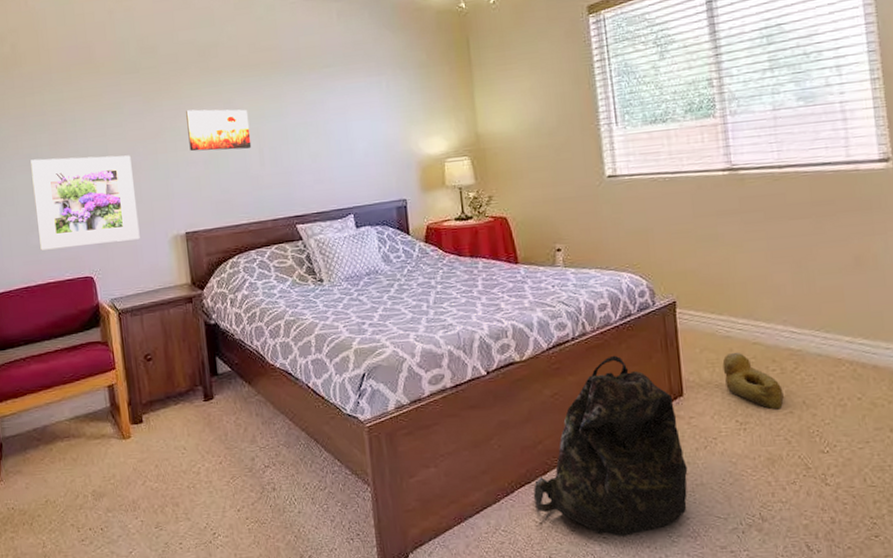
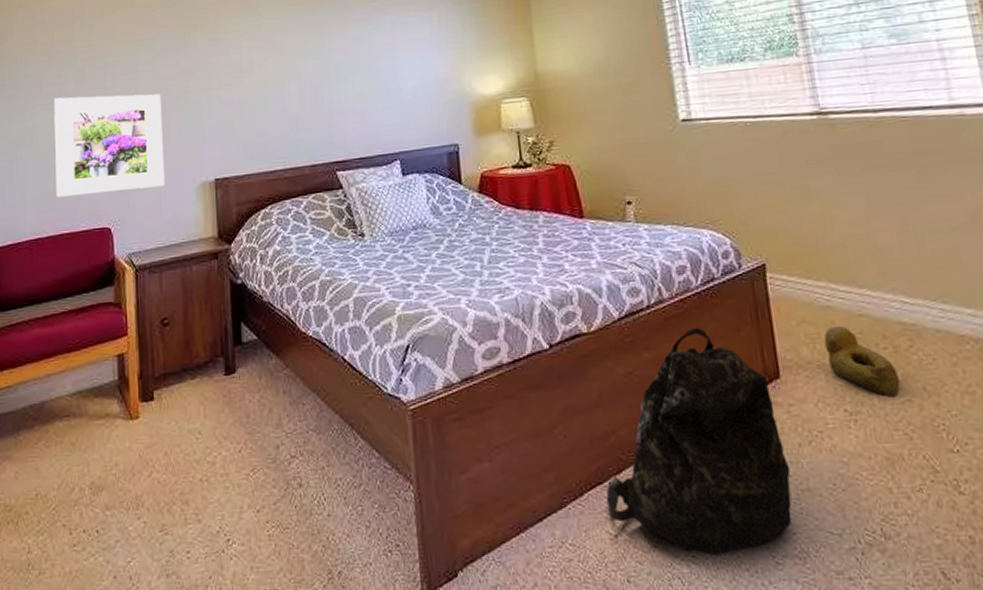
wall art: present [186,109,252,152] -> none [223,45,291,90]

